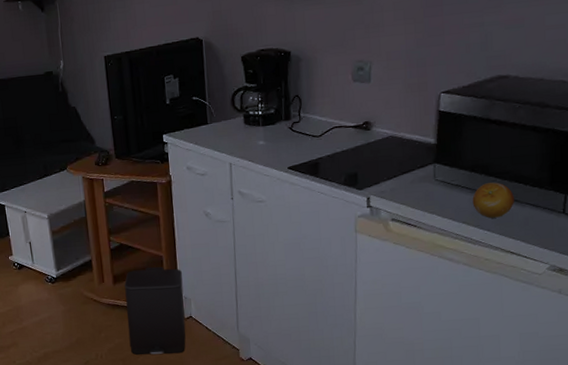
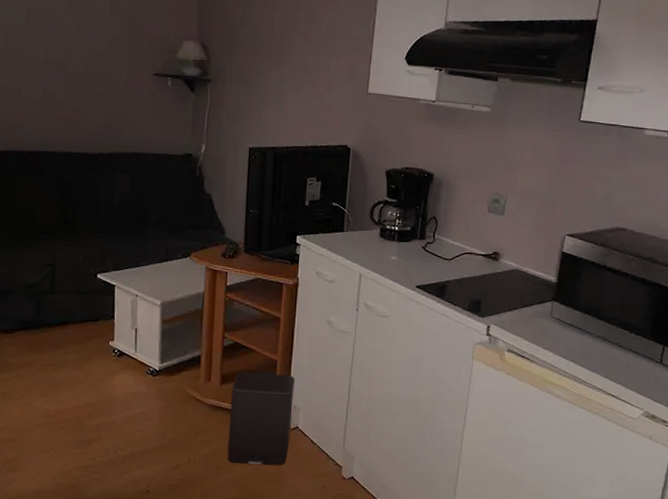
fruit: present [472,182,515,218] -> none [582,326,620,360]

